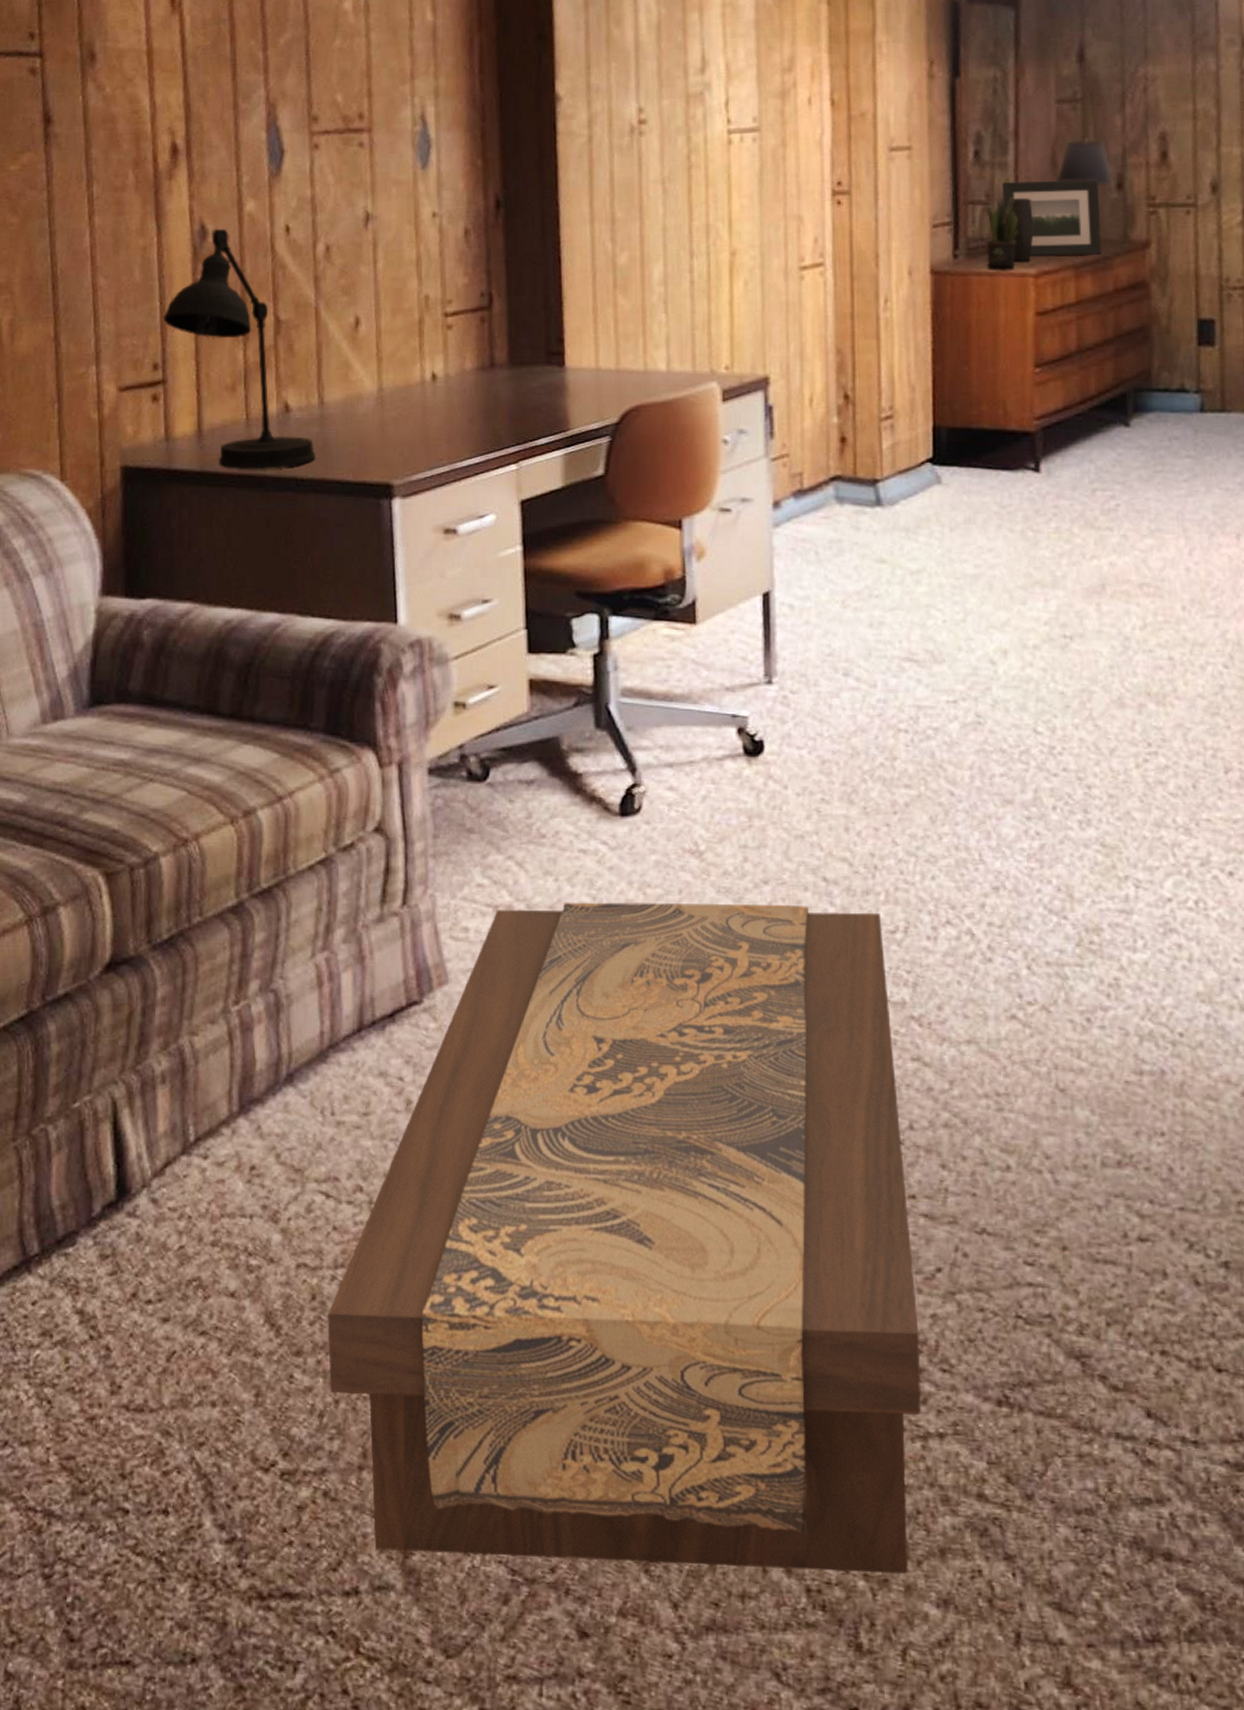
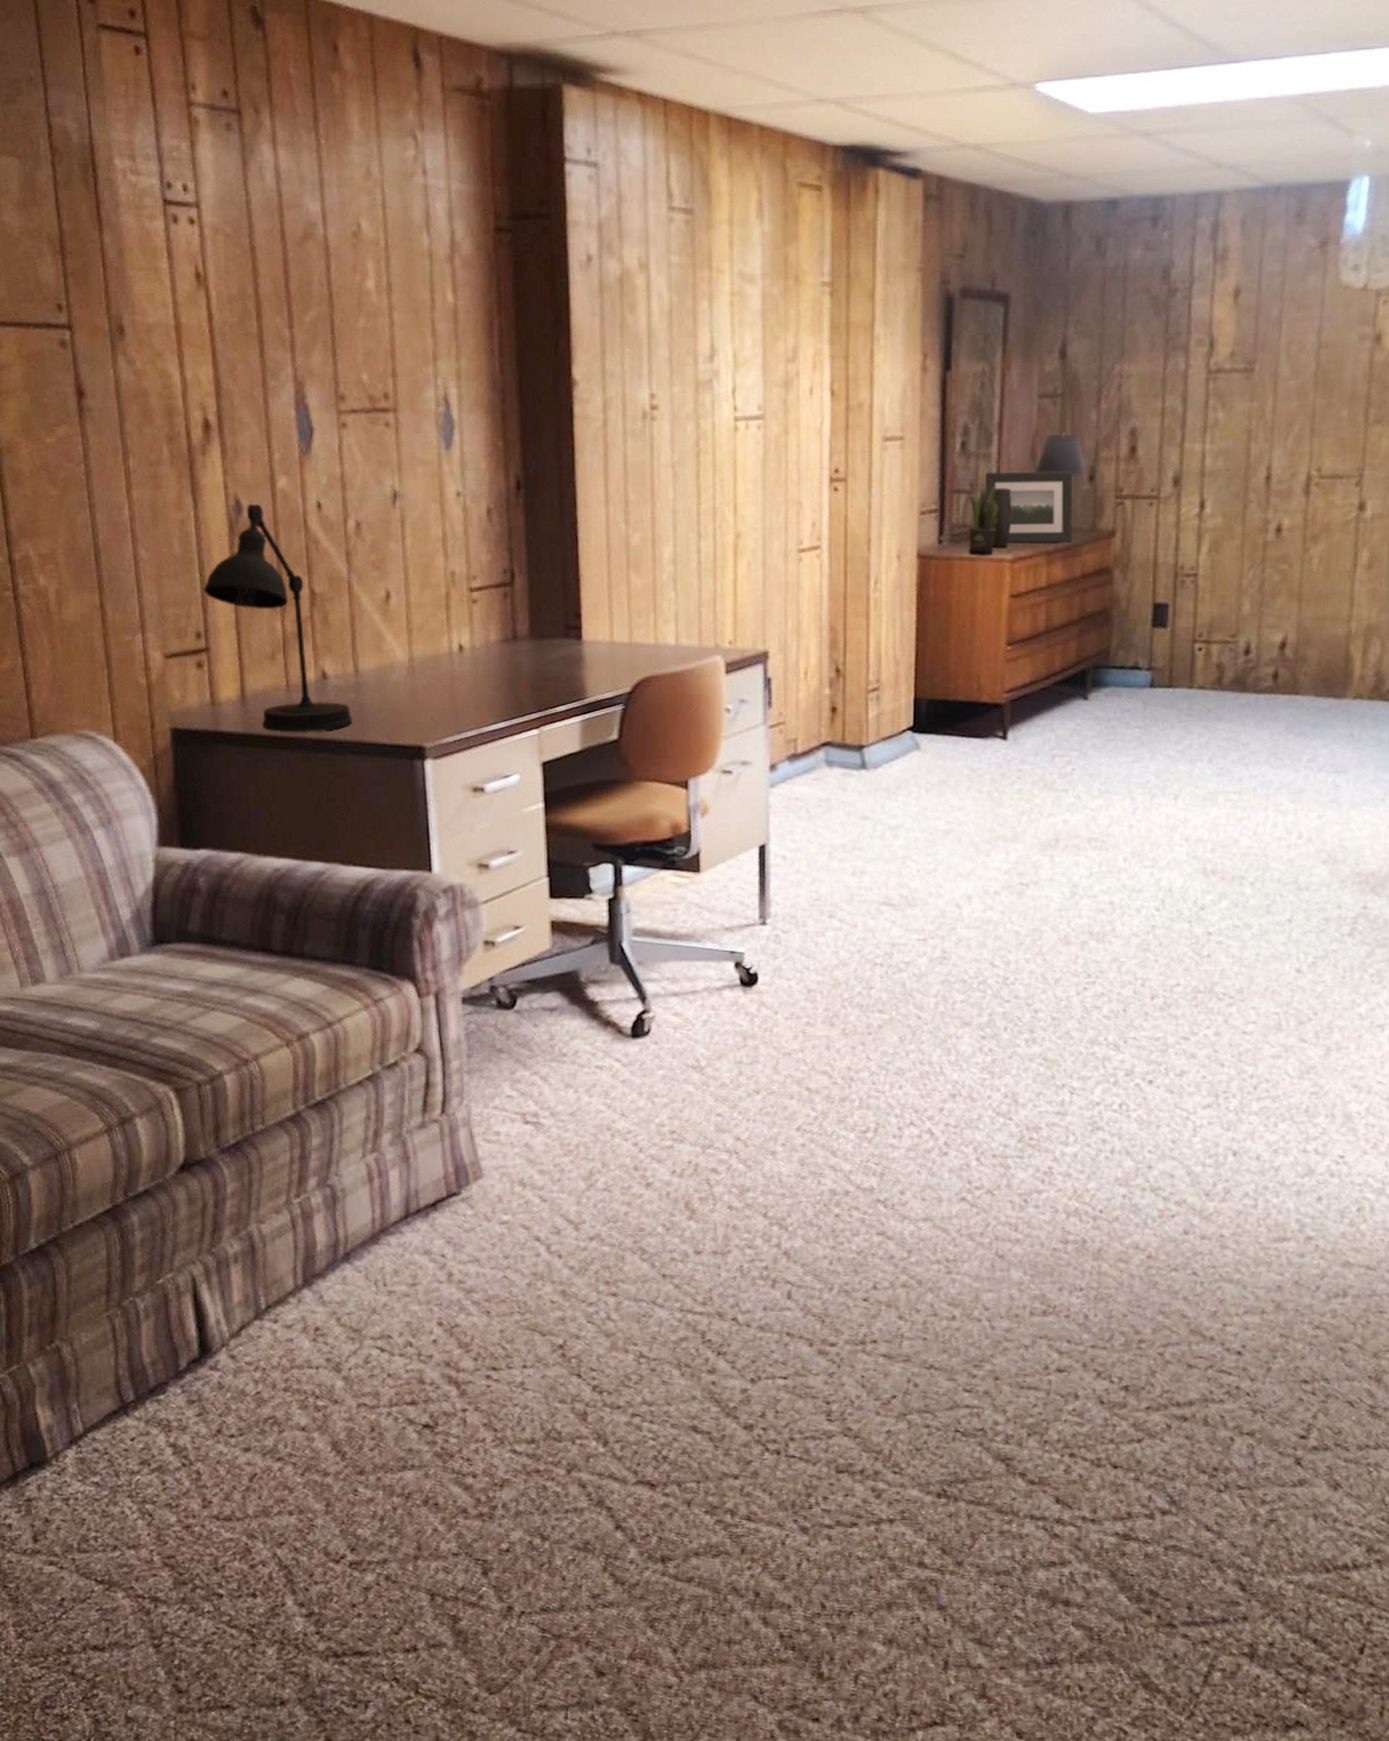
coffee table: present [327,902,921,1574] -> none [385,1109,876,1622]

